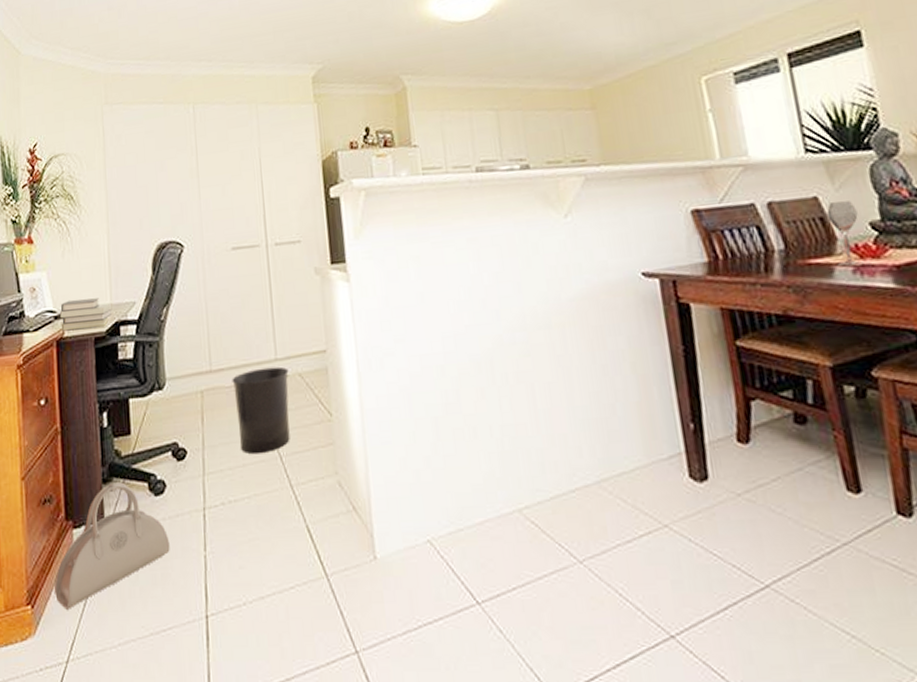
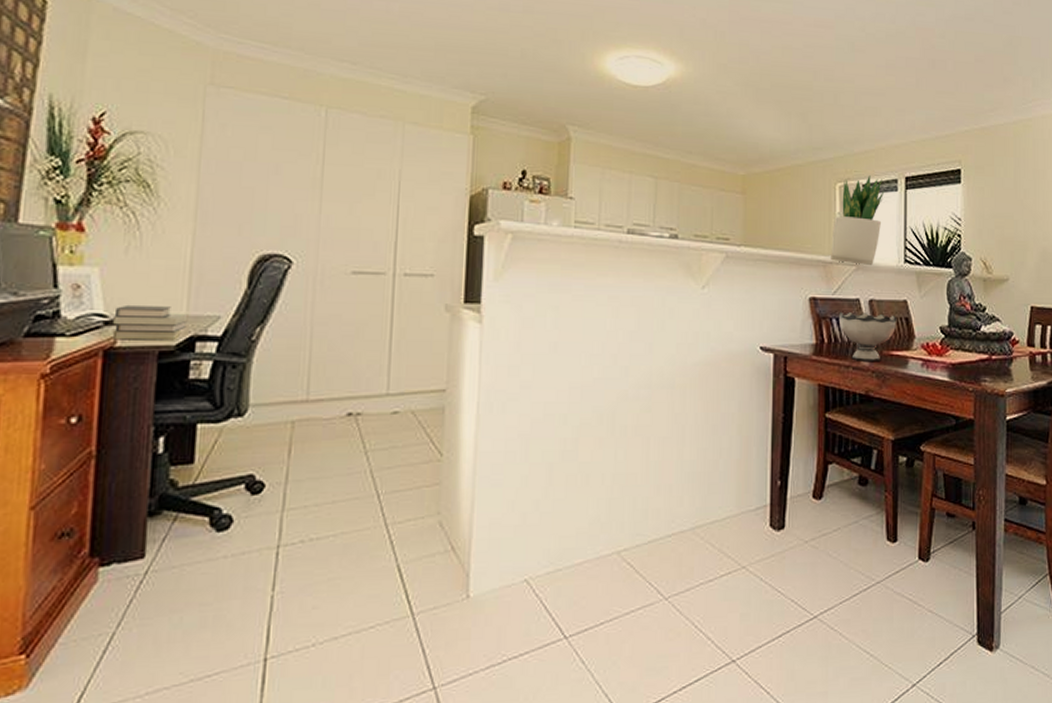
handbag: present [54,482,170,610] -> none [61,515,229,658]
waste bin: present [232,366,290,454] -> none [332,402,400,491]
planter: none [705,61,767,165] -> present [831,176,885,266]
bowl: none [731,216,809,277] -> present [838,312,897,363]
wineglass: present [826,201,864,267] -> none [911,307,933,362]

